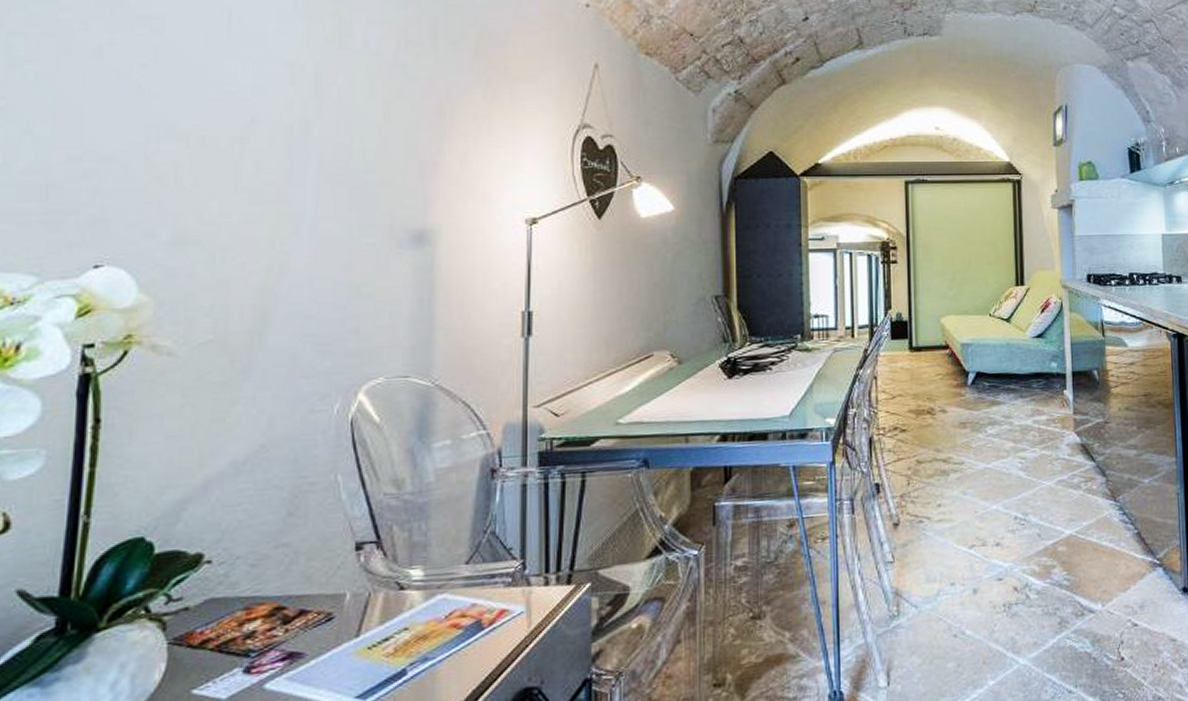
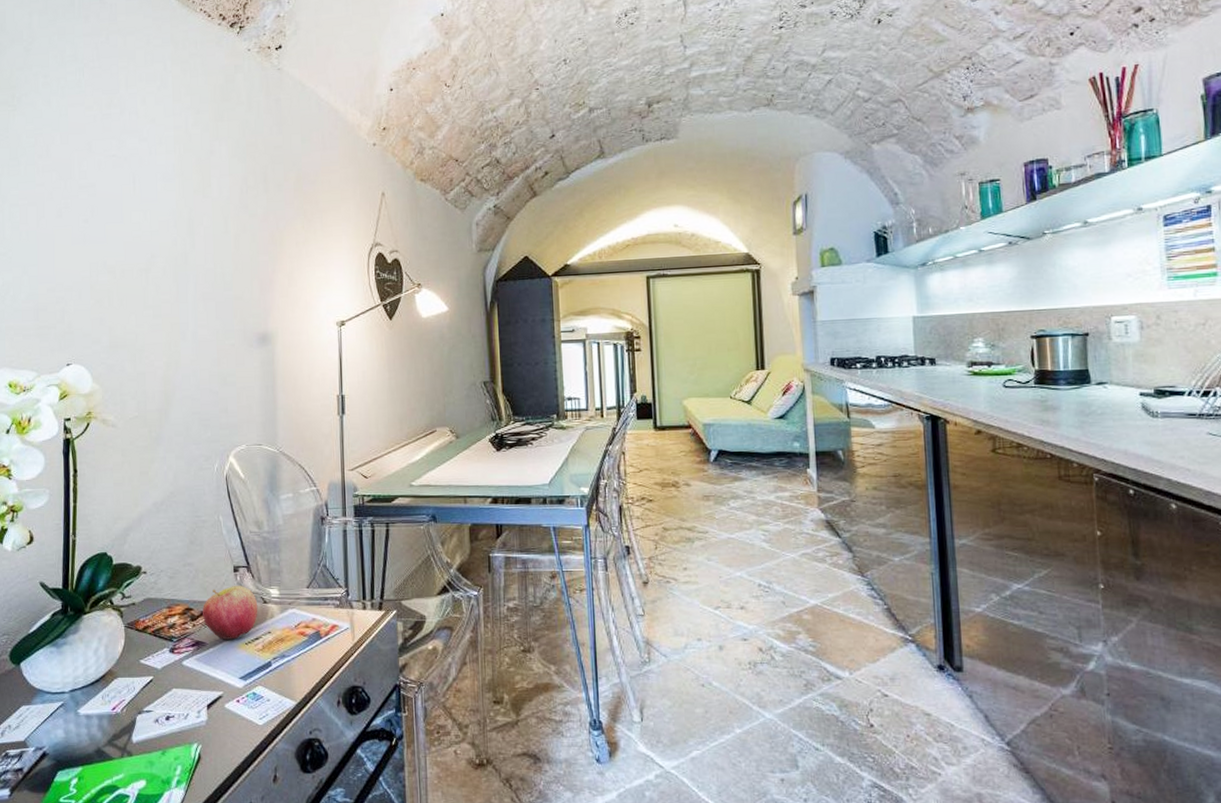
apple: none [300,568,390,646] -> present [202,585,258,640]

